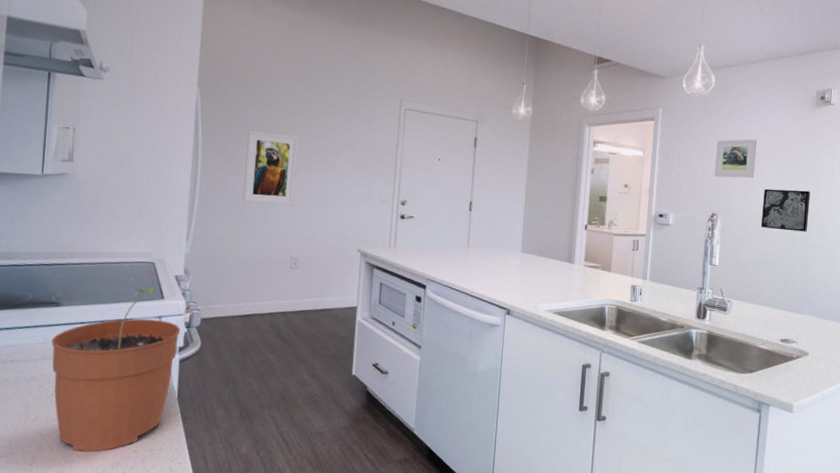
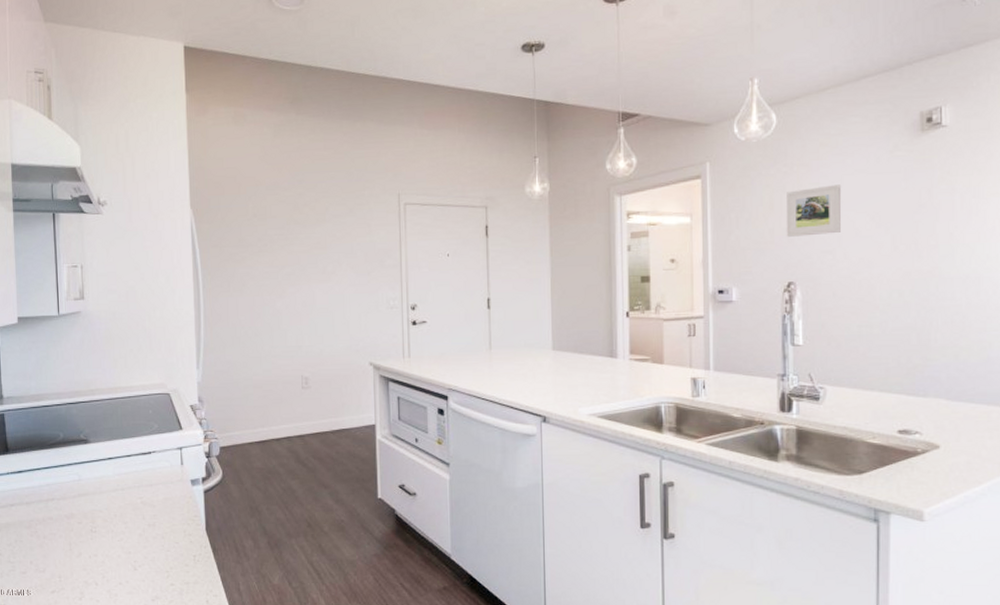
plant pot: present [51,286,181,452] -> none [84,418,202,586]
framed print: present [243,131,299,205] -> none [245,247,298,324]
wall art: present [760,188,811,232] -> none [856,241,924,294]

